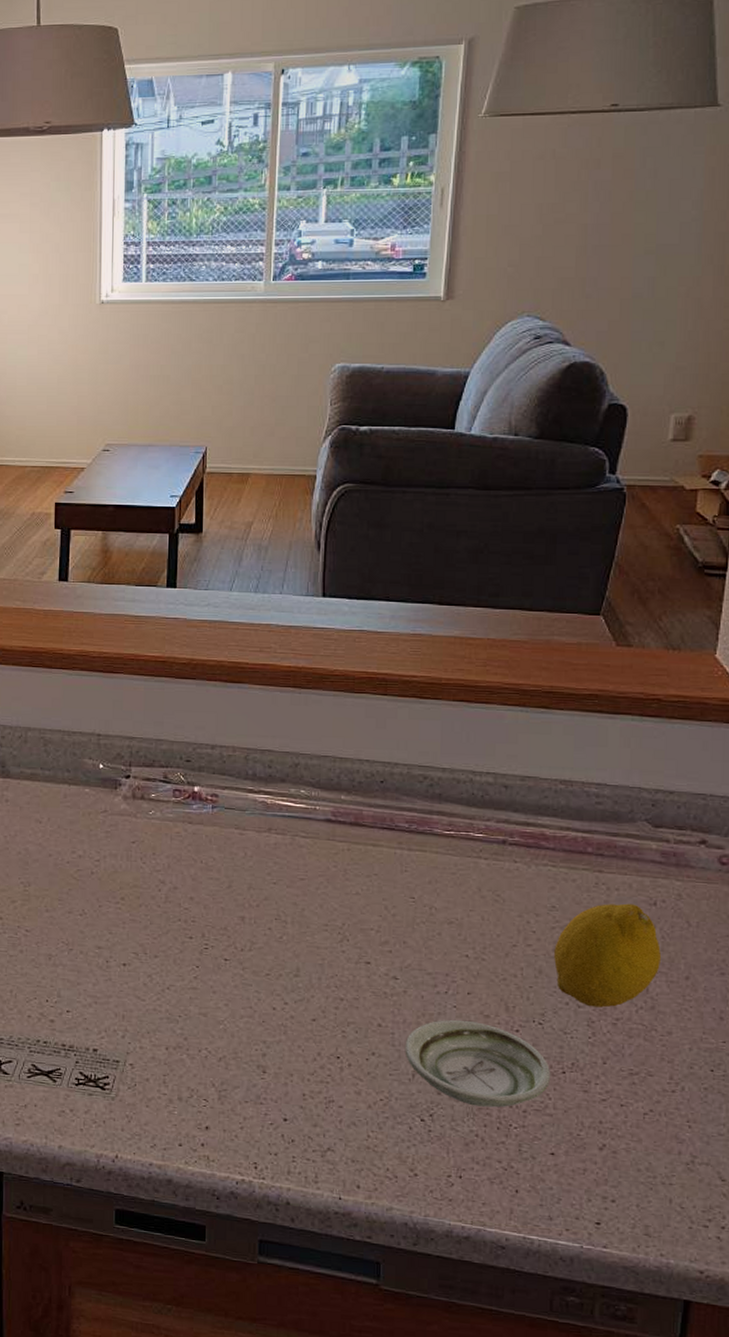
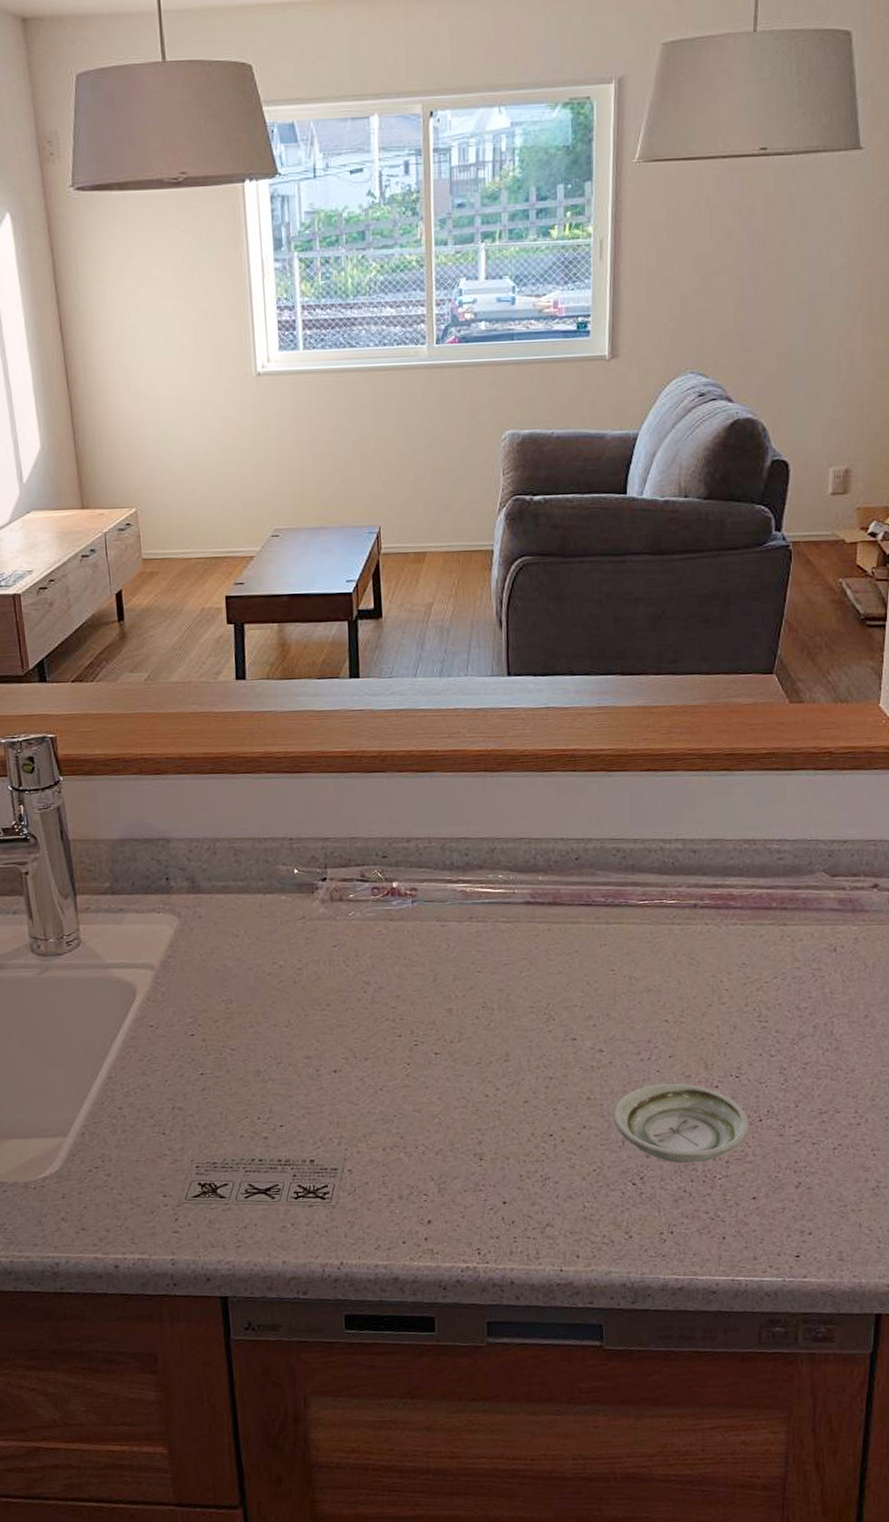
fruit: present [553,903,662,1008] -> none [746,952,843,1055]

